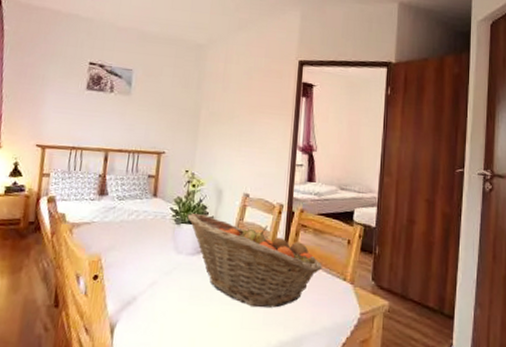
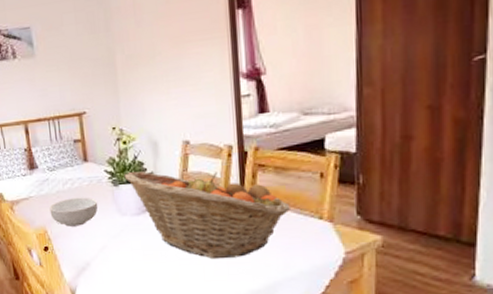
cereal bowl: none [108,229,158,259] -> present [49,197,98,227]

